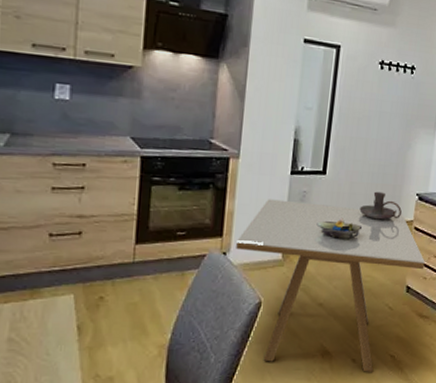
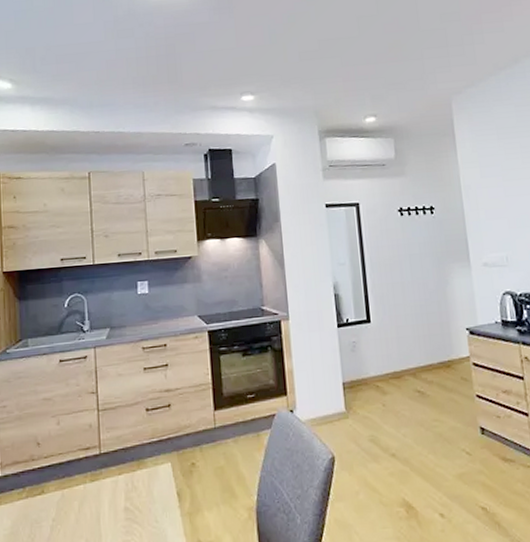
dining table: present [236,199,425,373] -> none [300,350,495,530]
decorative bowl: present [316,217,363,240] -> none [372,362,418,386]
candle holder: present [359,191,402,220] -> none [411,331,455,360]

